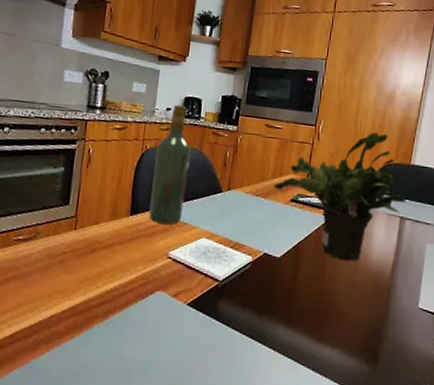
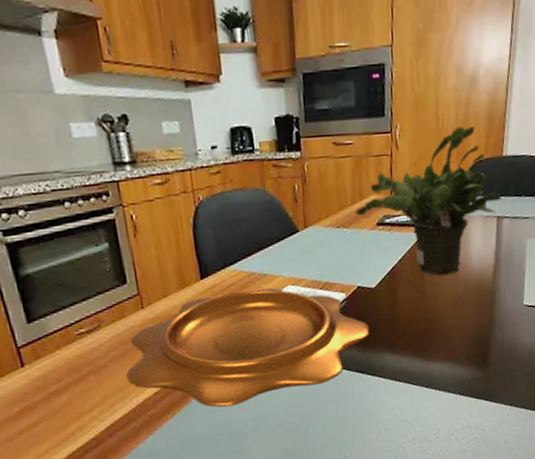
decorative bowl: none [43,231,269,342] -> present [126,287,371,408]
wine bottle: present [149,104,192,225] -> none [211,138,260,281]

